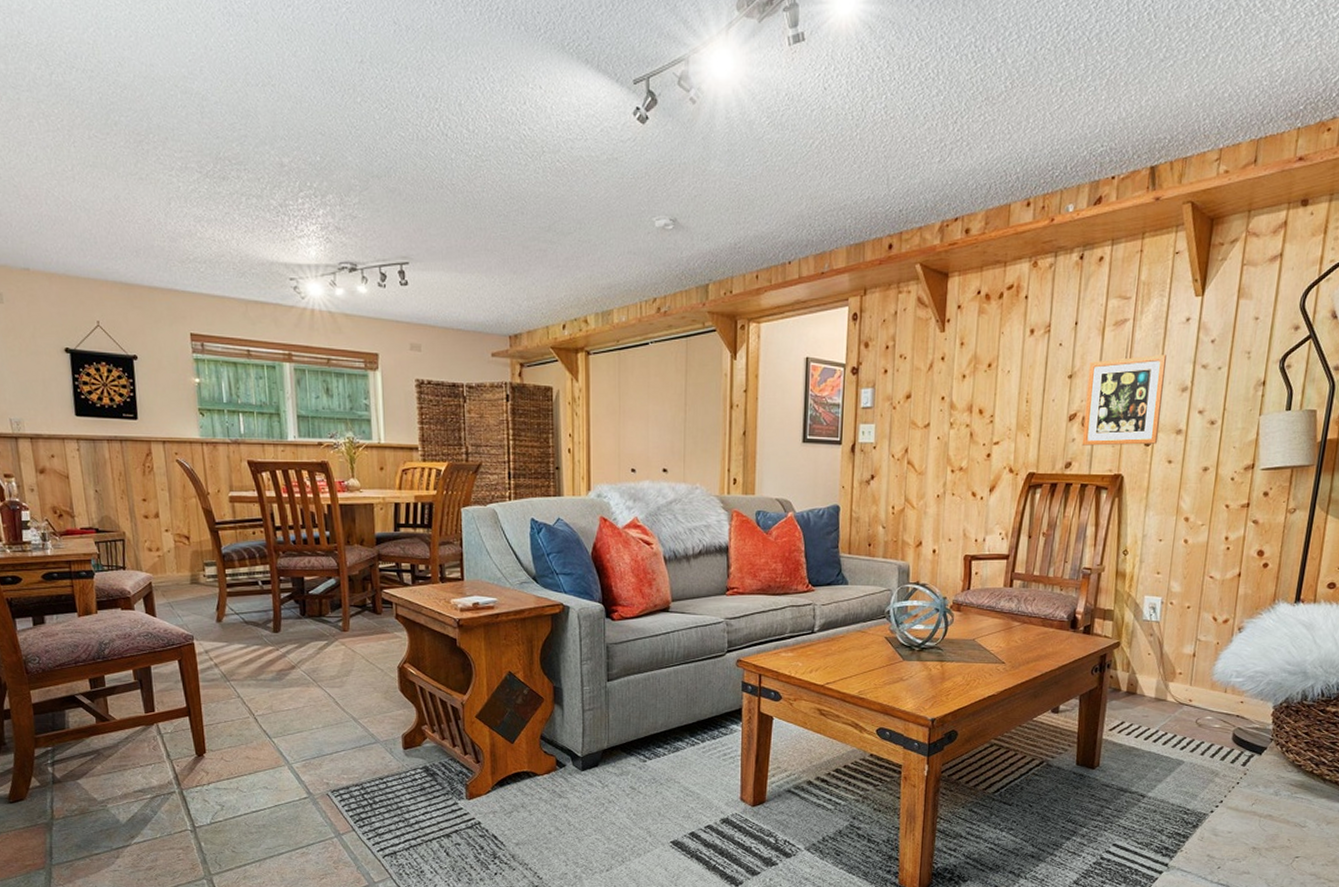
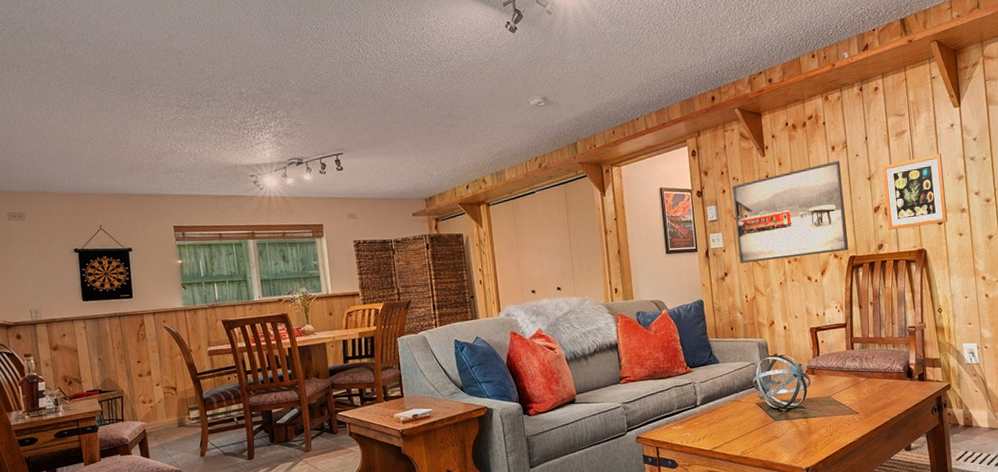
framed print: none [892,348,1038,466] -> present [731,160,848,264]

